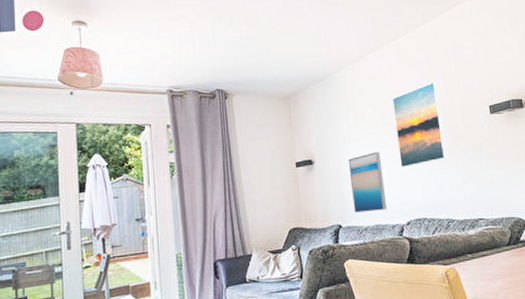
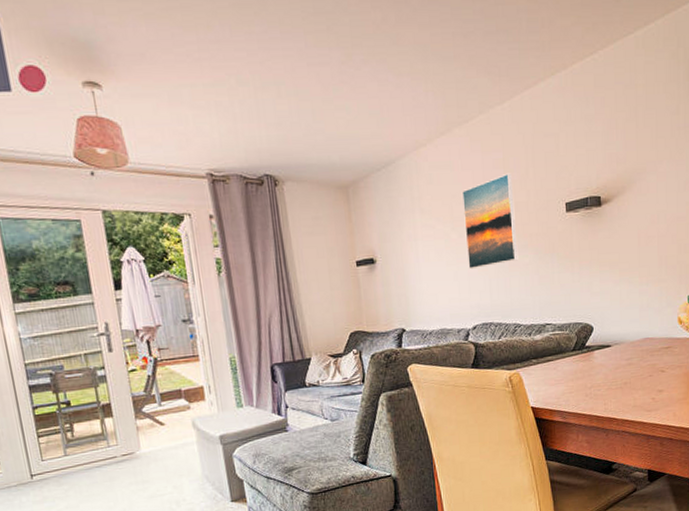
wall art: present [348,152,388,213] -> none [413,251,453,316]

